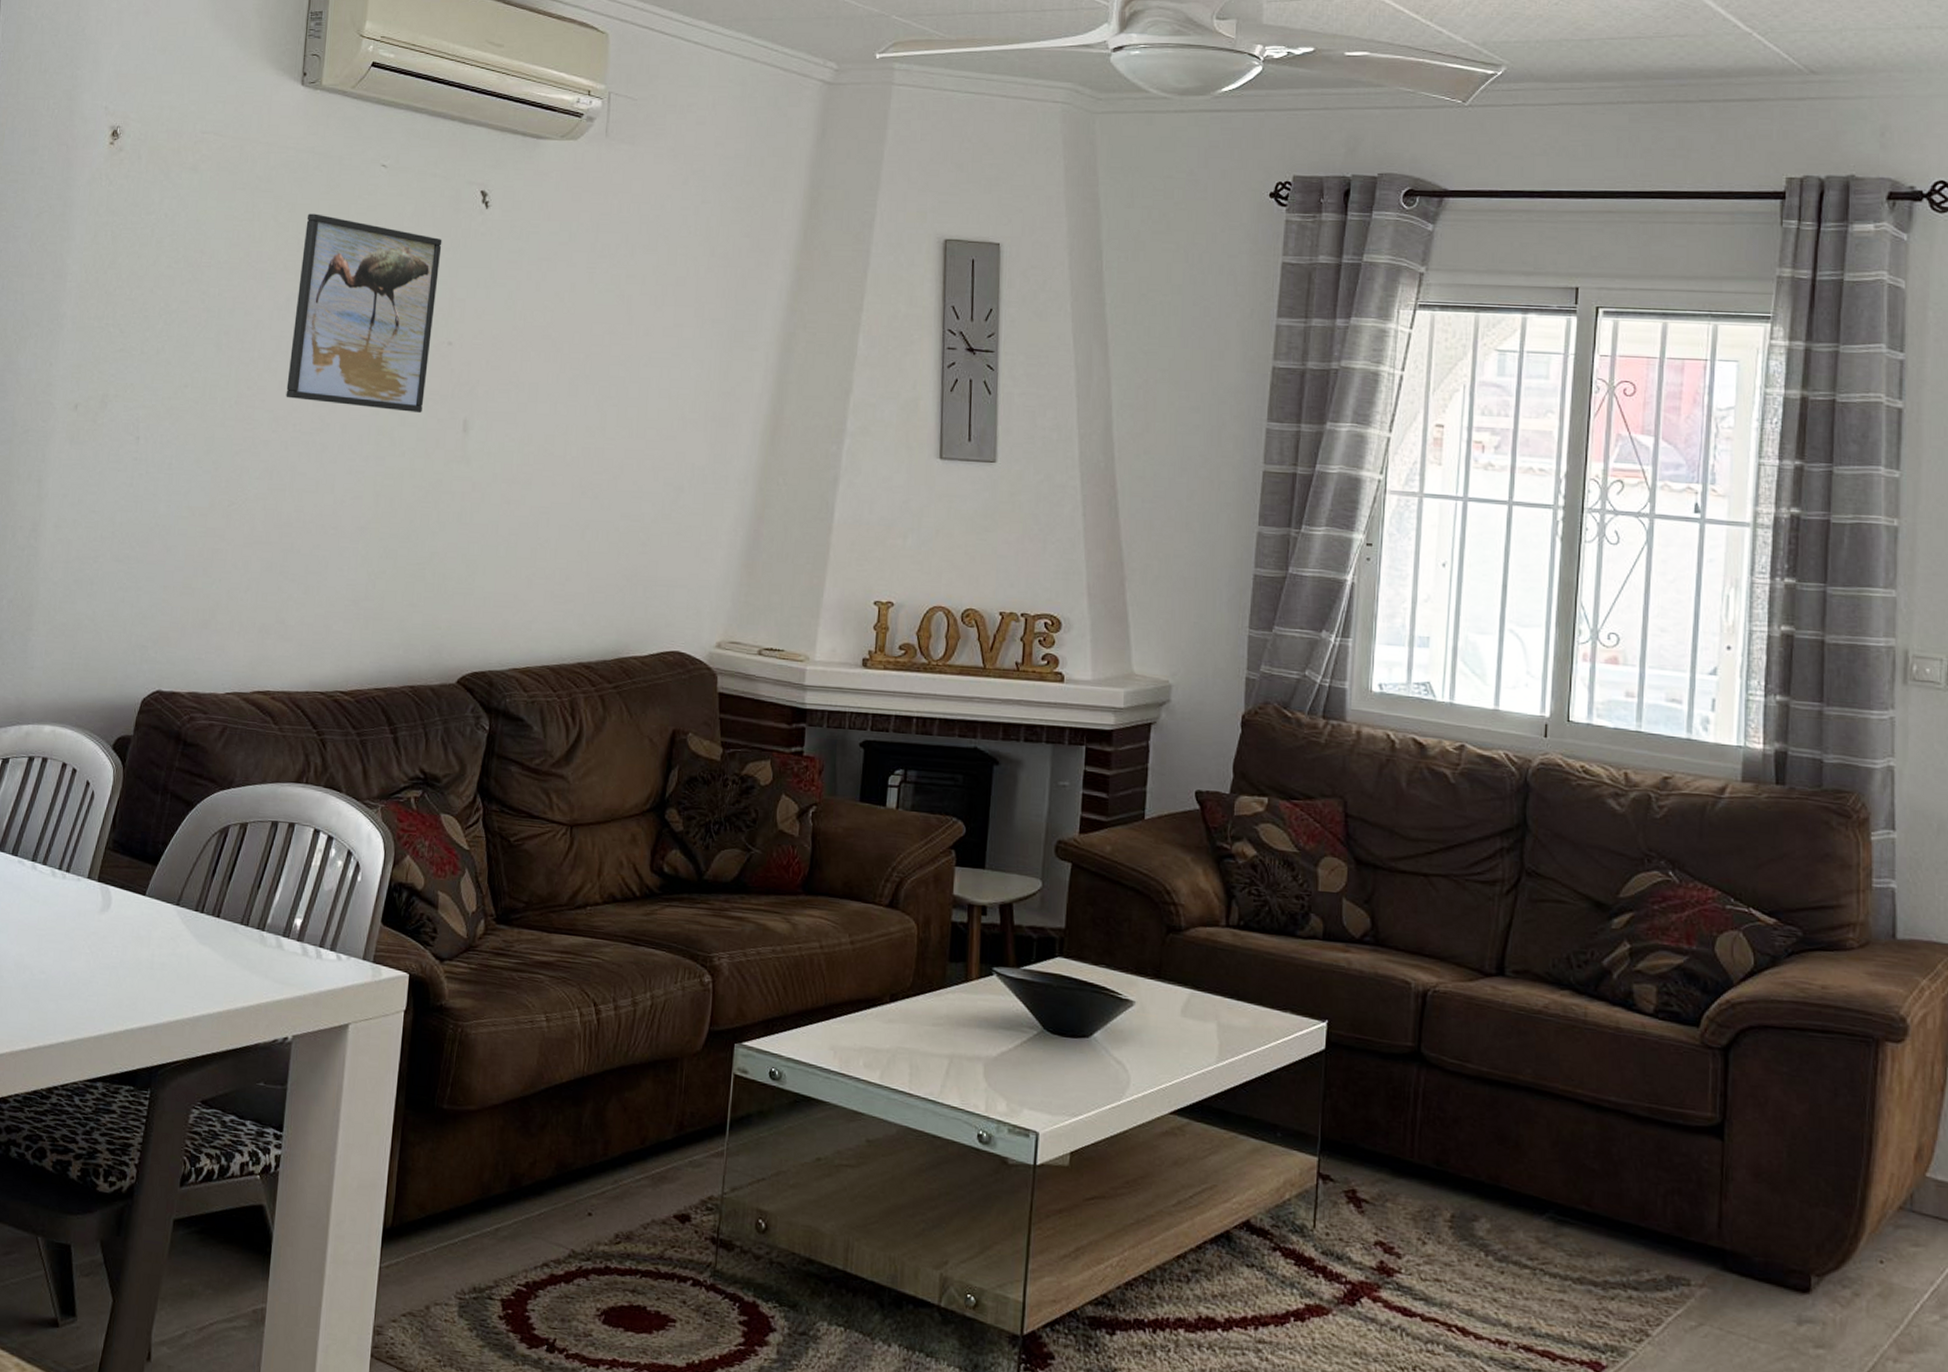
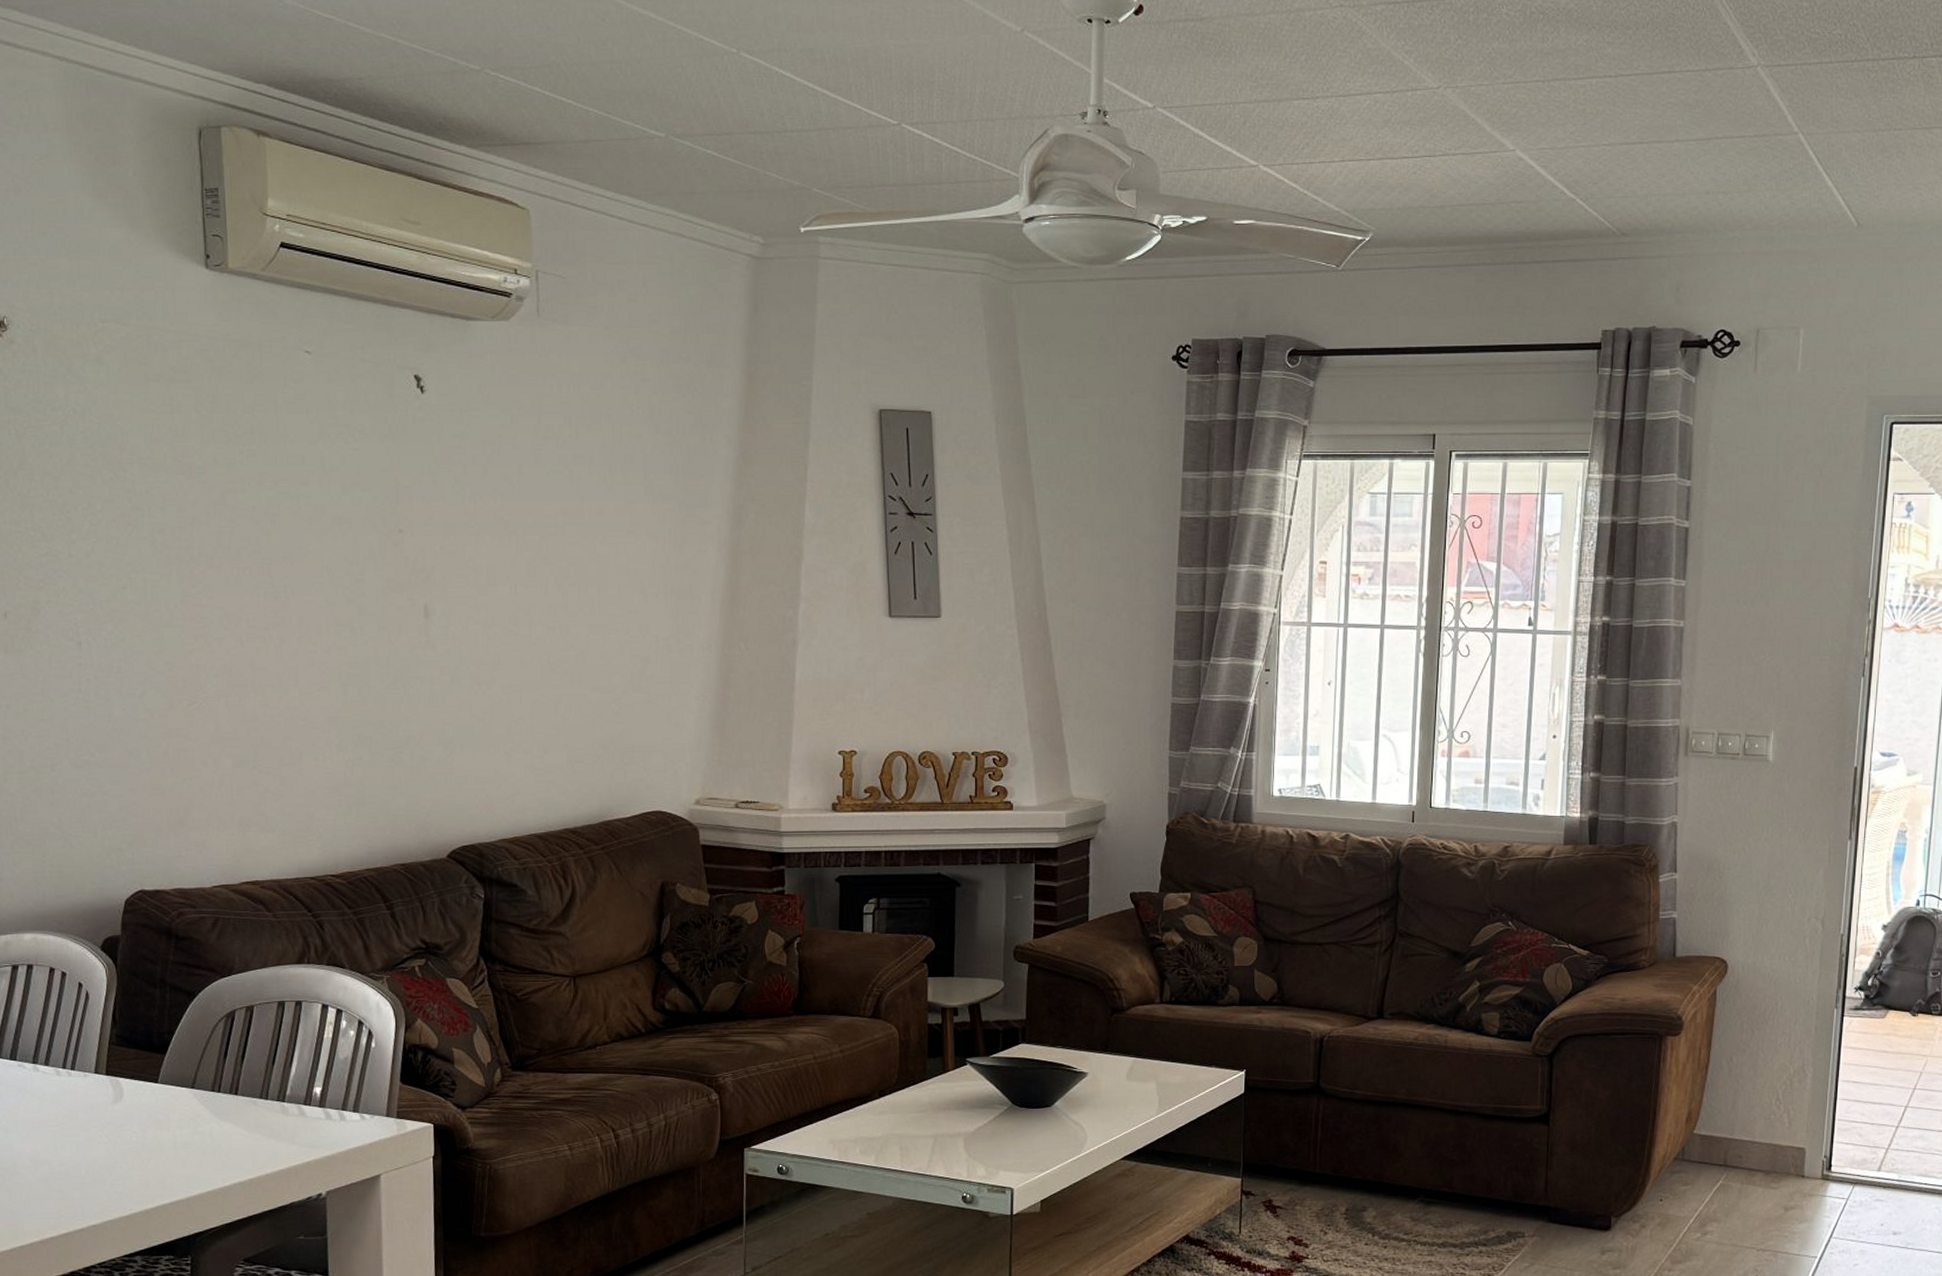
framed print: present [286,213,442,413] -> none [231,404,381,601]

